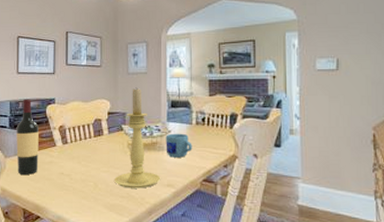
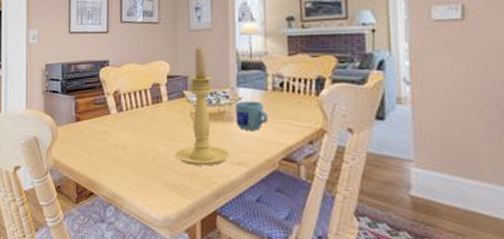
wine bottle: present [16,99,39,175] -> none [68,61,92,145]

